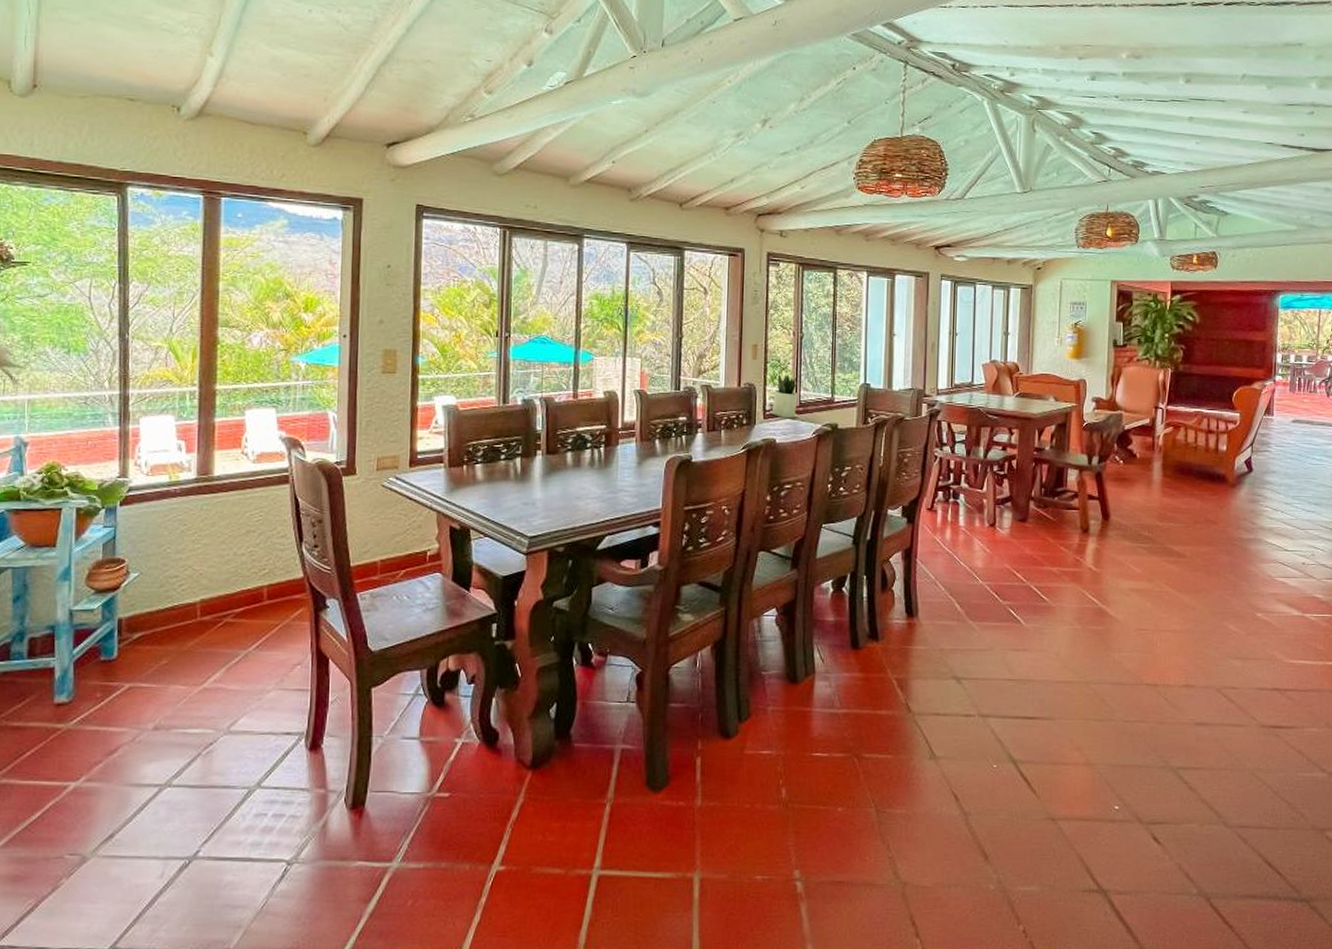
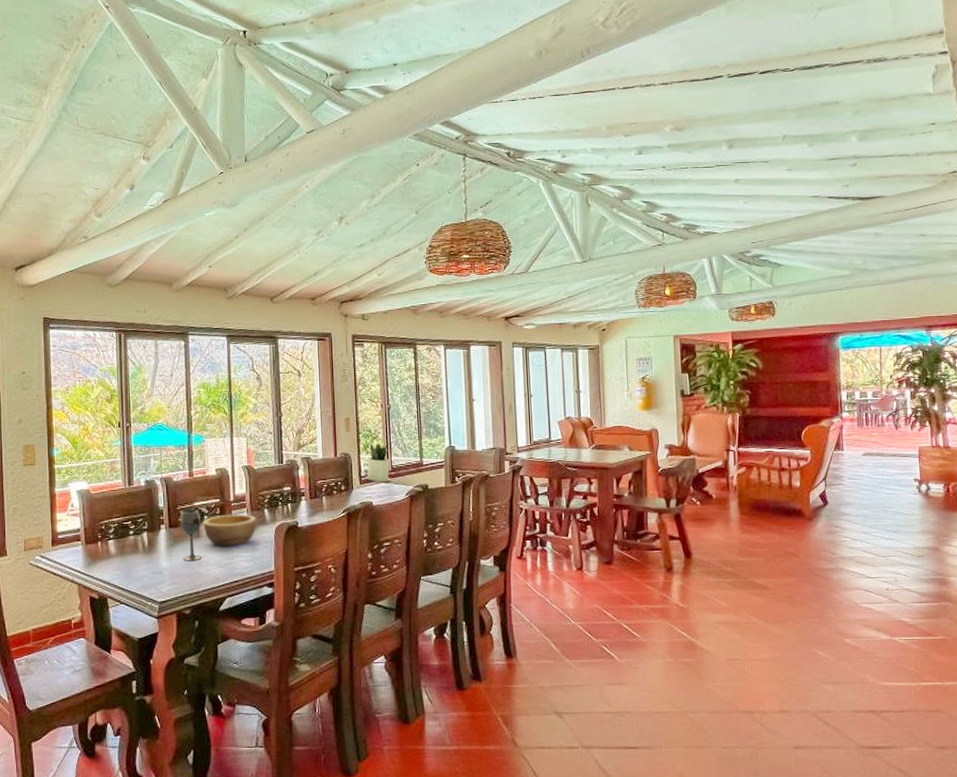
wine glass: none [559,434,583,493] -> present [180,508,202,562]
bowl: none [585,443,646,479] -> present [203,514,256,547]

